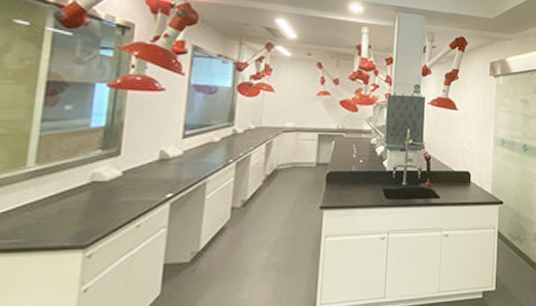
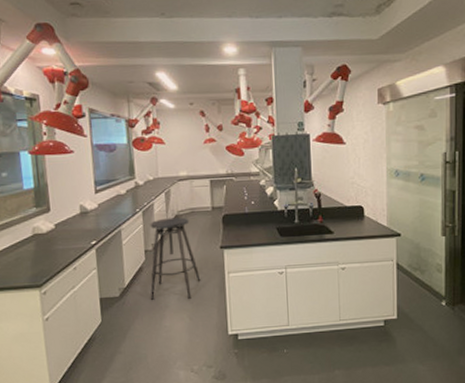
stool: none [228,172,293,268] -> present [150,217,201,301]

